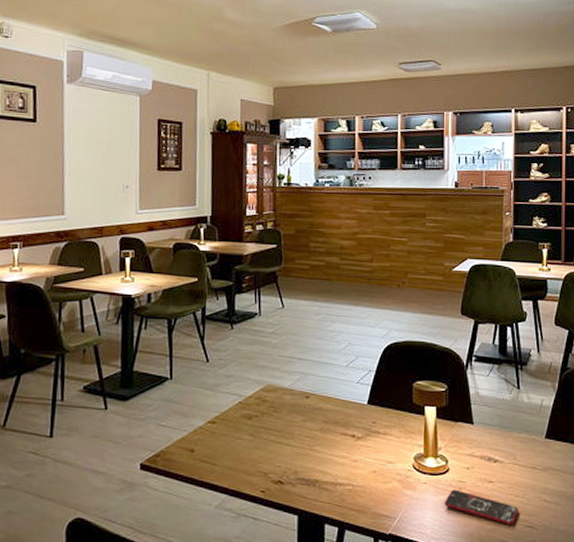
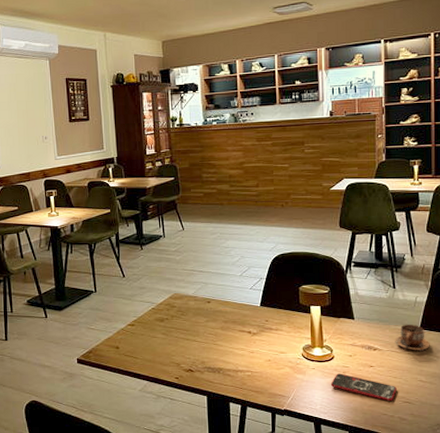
cup: none [518,433,556,466] -> present [395,325,430,352]

